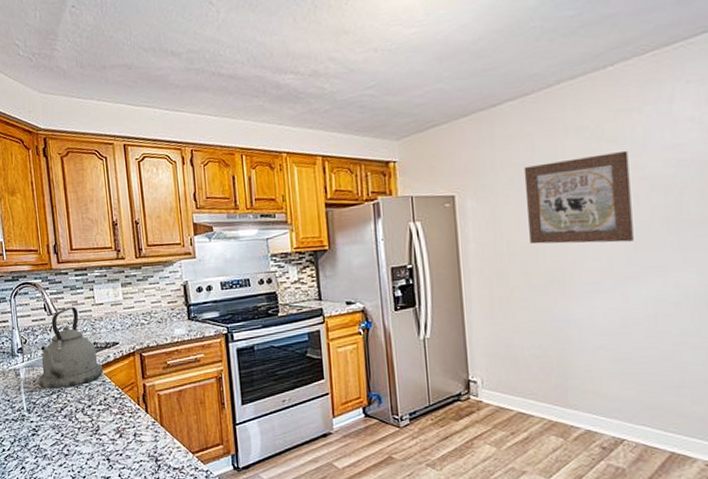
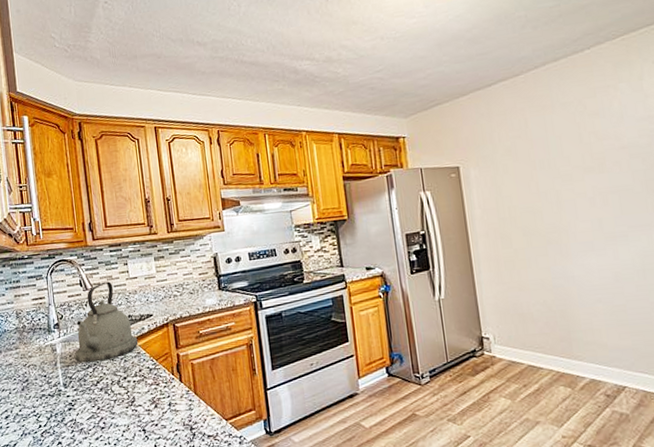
wall art: present [523,150,634,244] -> none [518,122,619,209]

